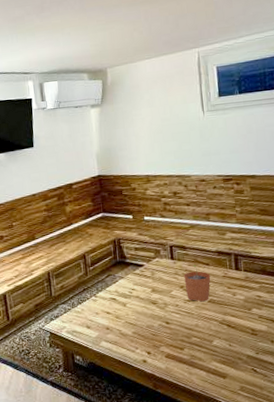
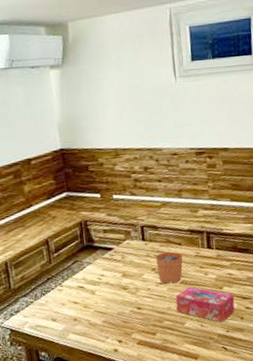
tissue box: none [203,305,265,344] -> present [175,286,235,323]

